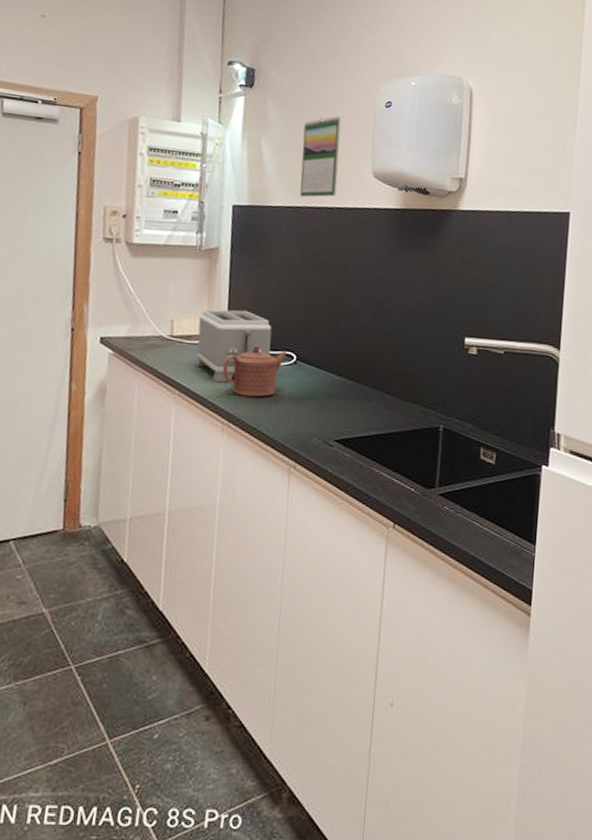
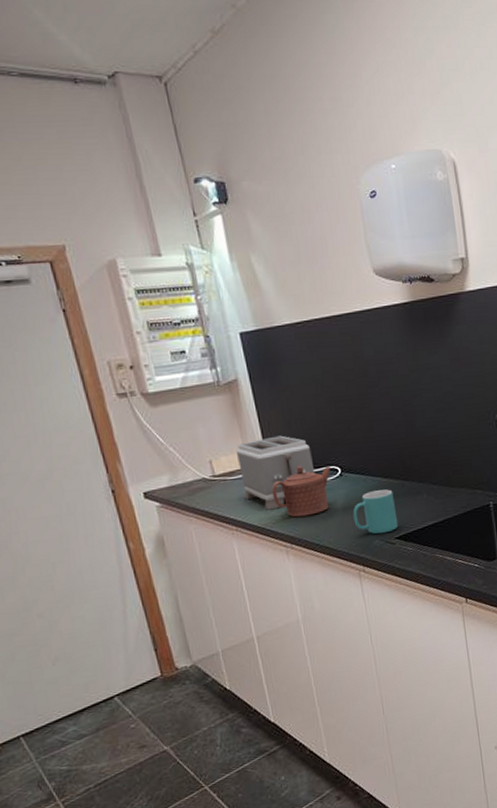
mug: none [297,386,343,433] -> present [352,489,399,534]
calendar: present [300,116,342,198] -> none [291,217,342,311]

